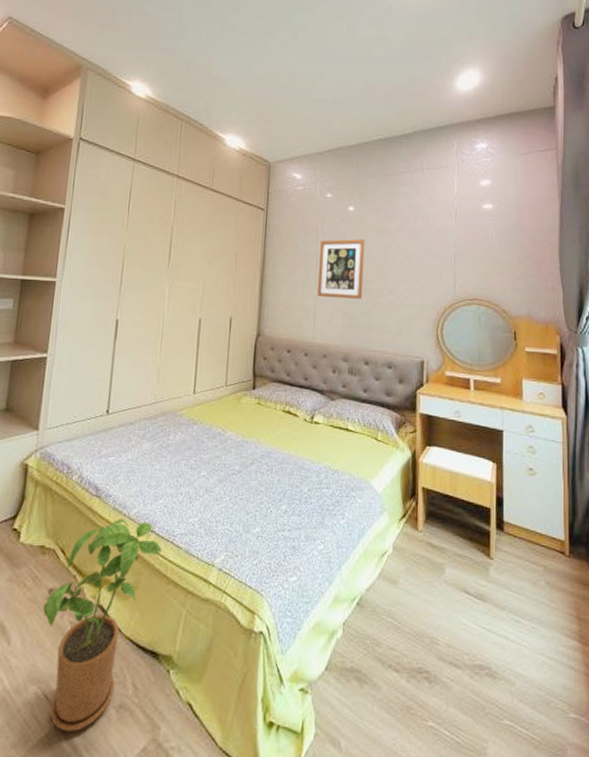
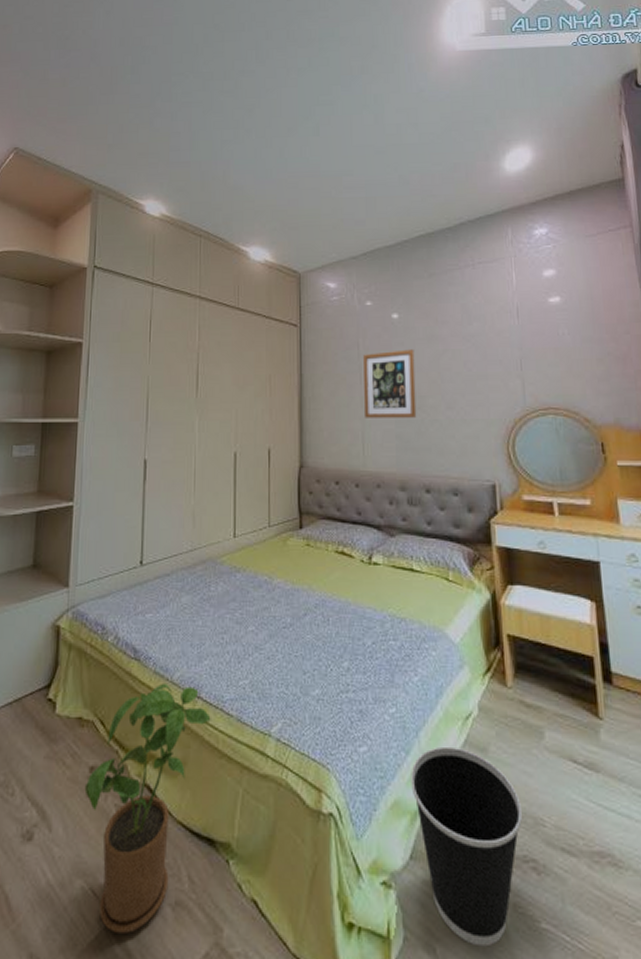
wastebasket: none [331,578,422,741] -> present [411,746,523,947]

